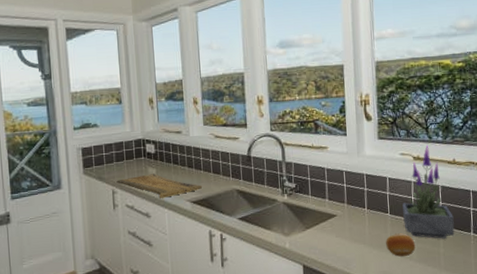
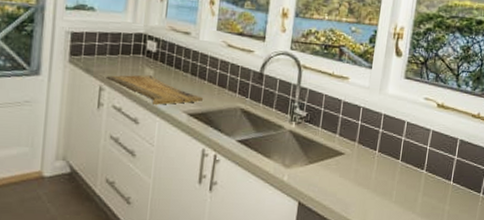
fruit: present [386,233,416,257] -> none [390,183,421,208]
potted plant: present [402,144,455,239] -> none [413,93,466,196]

